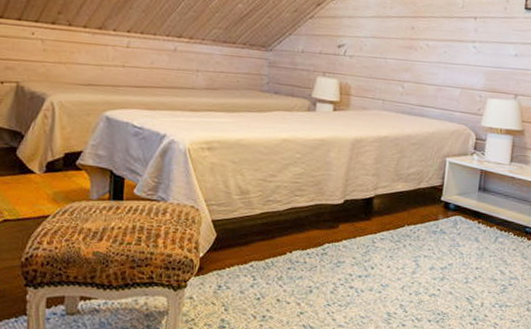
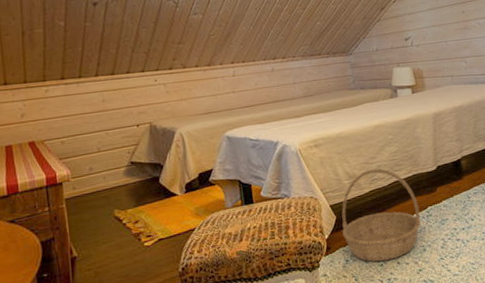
basket: none [220,188,315,295] -> present [341,168,421,262]

